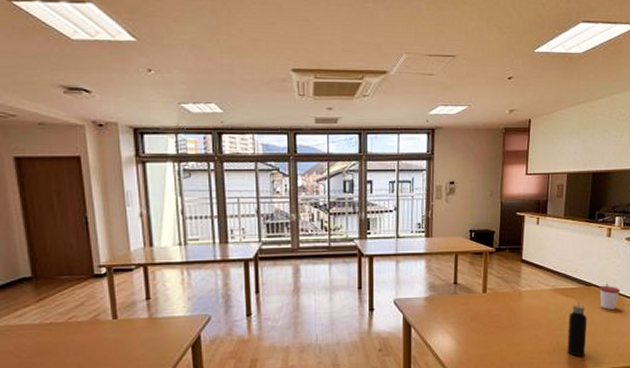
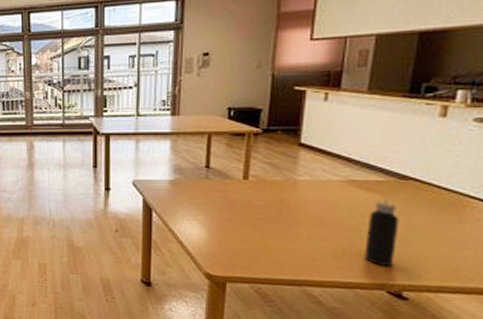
cup: present [599,283,621,310] -> none [422,178,460,212]

